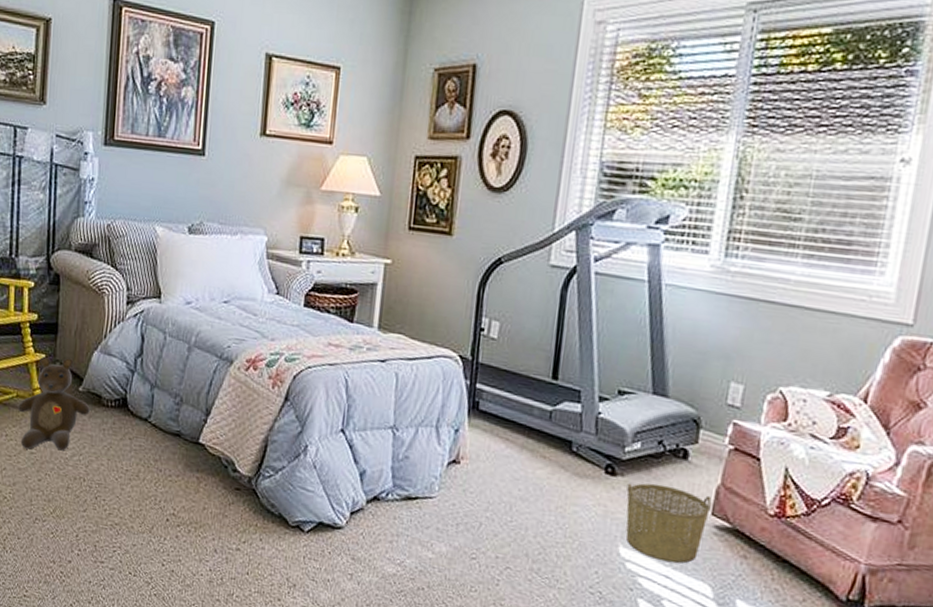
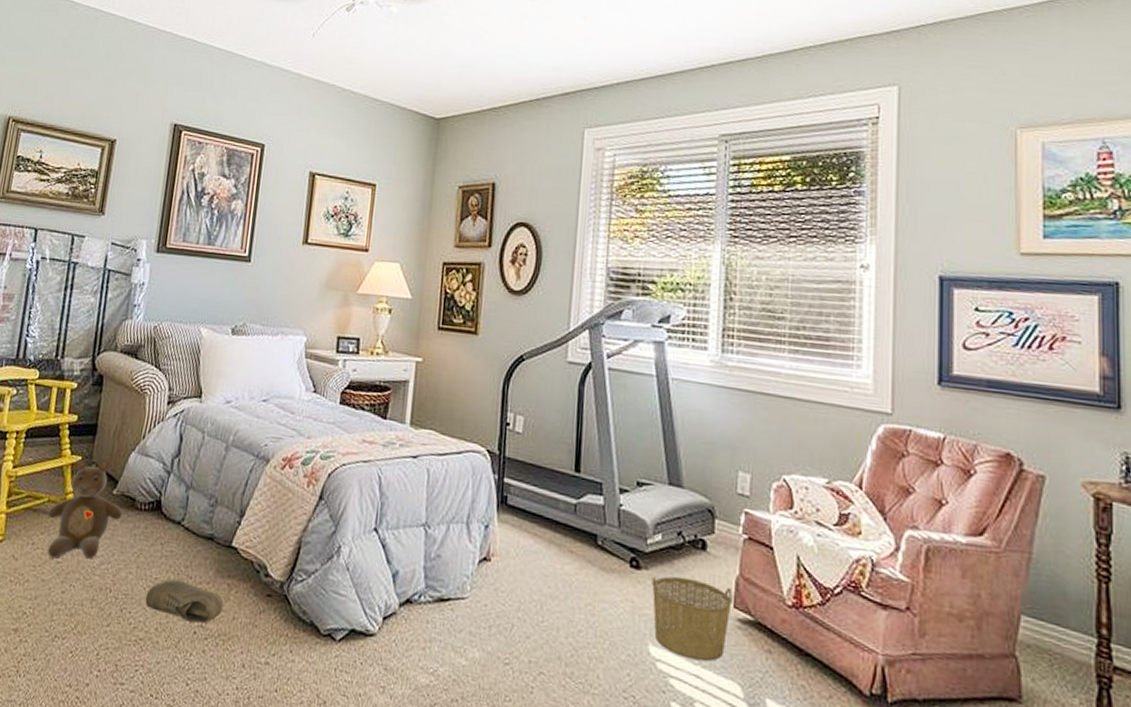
shoe: none [118,471,194,513] -> present [145,578,224,624]

